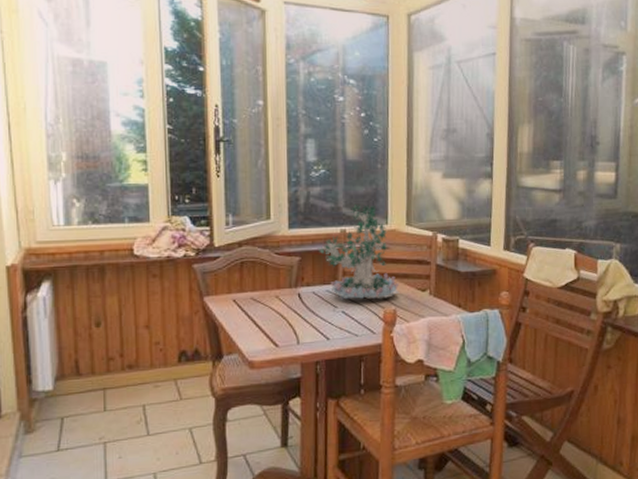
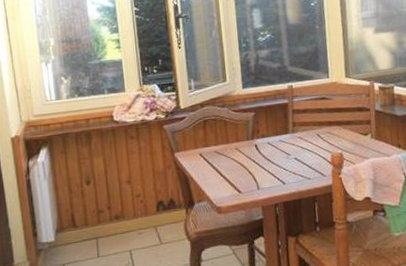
plant: present [317,204,400,300] -> none [269,62,345,147]

